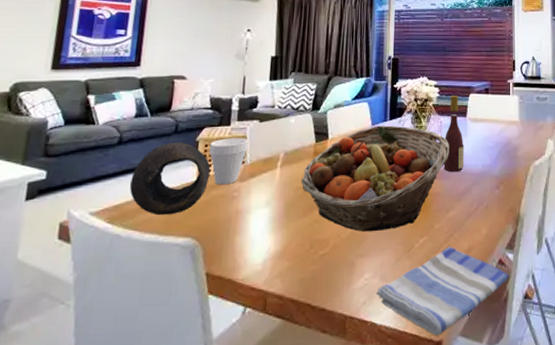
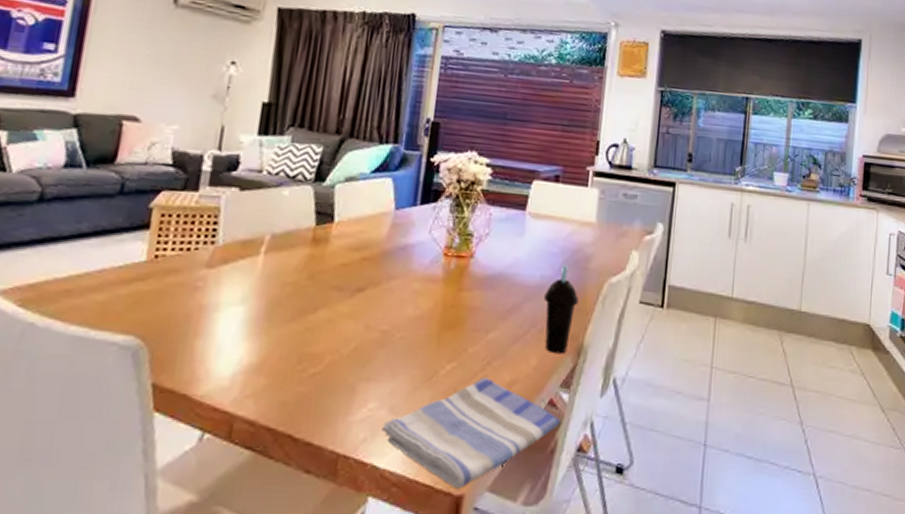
bowl: present [130,142,211,216] -> none [51,206,168,304]
cup: present [209,138,249,185] -> none [167,208,223,271]
fruit basket: present [300,125,449,232] -> none [291,210,499,350]
wine bottle: present [443,95,464,173] -> none [487,179,519,283]
cup: none [486,154,512,224] -> present [543,264,579,354]

